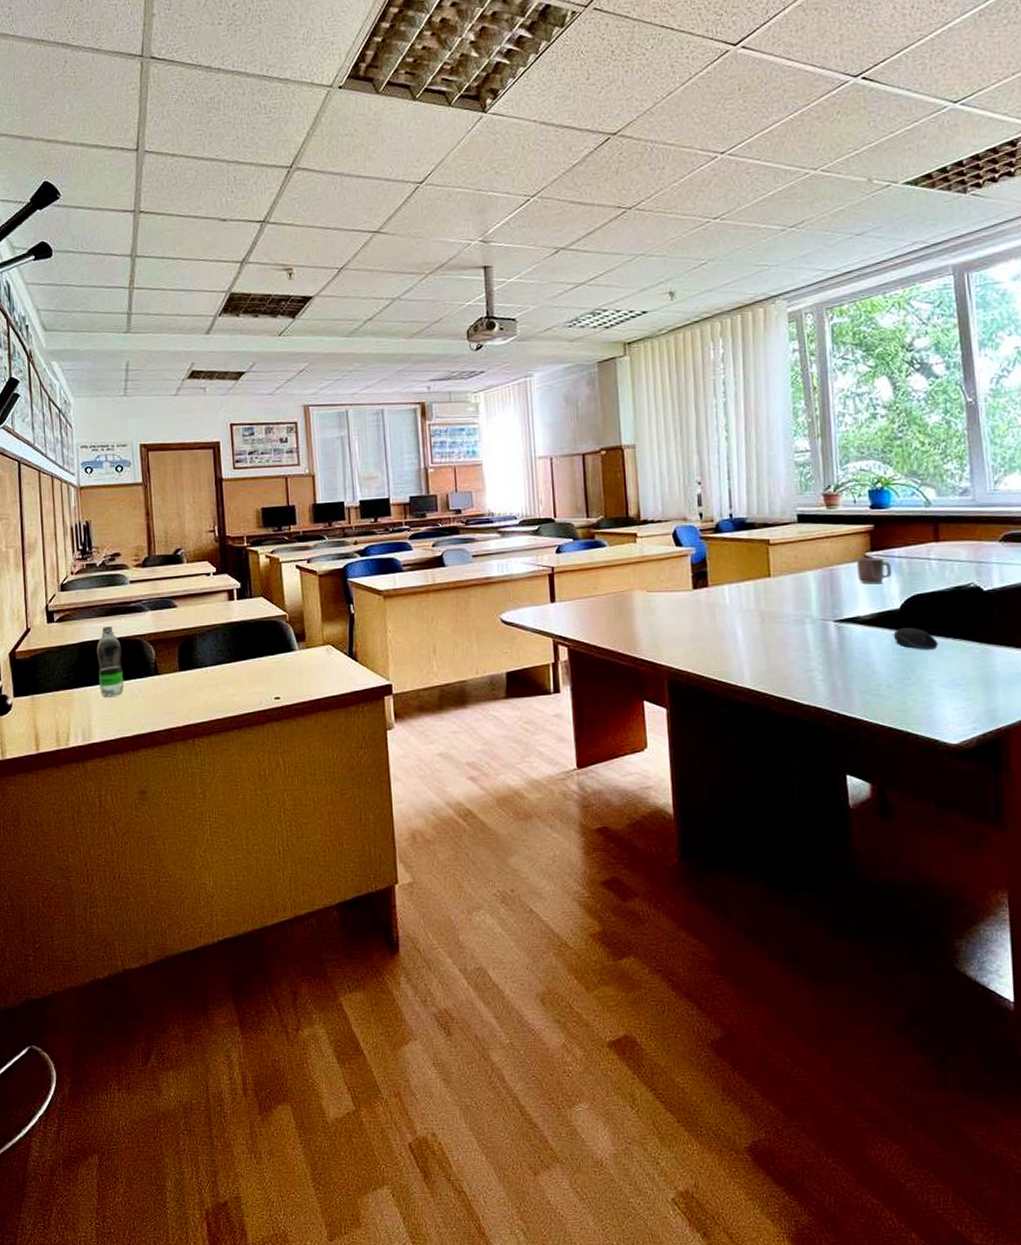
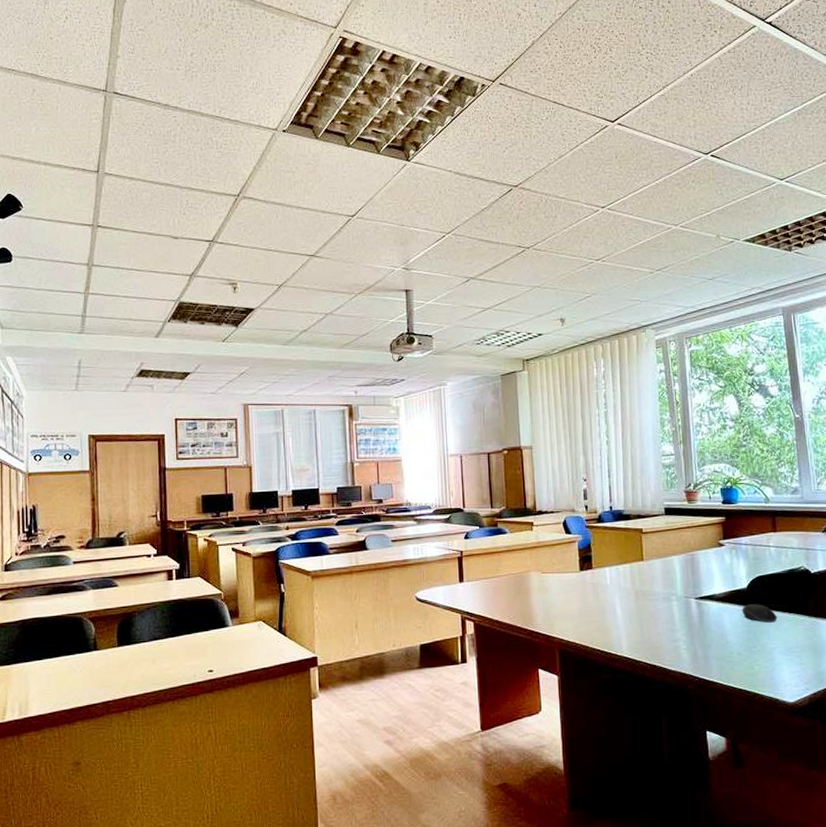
bottle: present [96,627,124,699] -> none [37,605,63,674]
mug: present [857,556,892,585] -> none [712,544,740,567]

